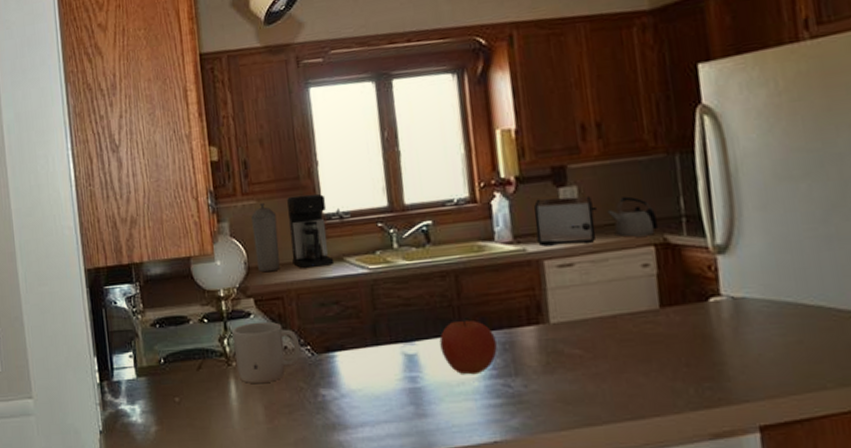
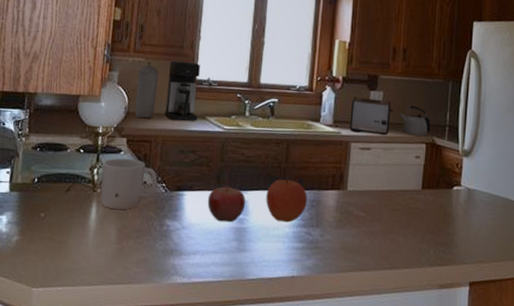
fruit: none [365,335,416,384] -> present [207,184,246,223]

